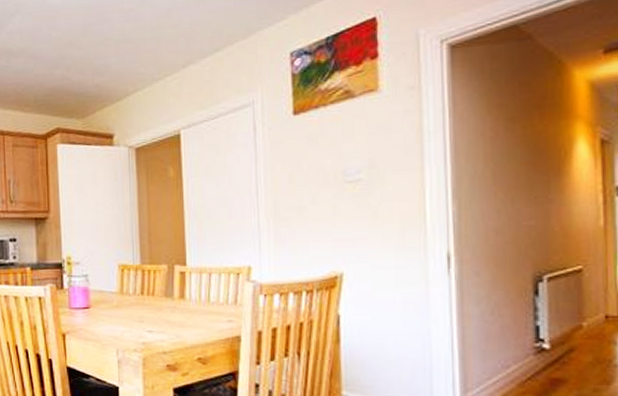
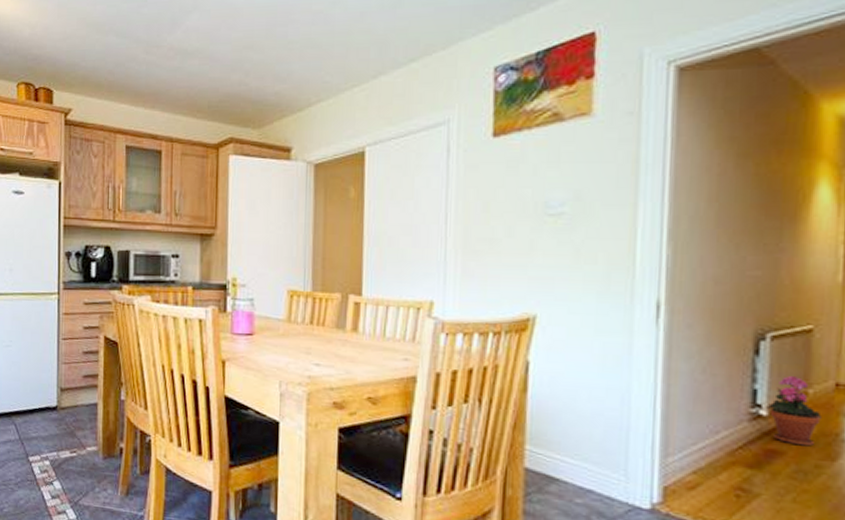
potted plant: none [549,312,596,373] -> present [768,376,822,447]

